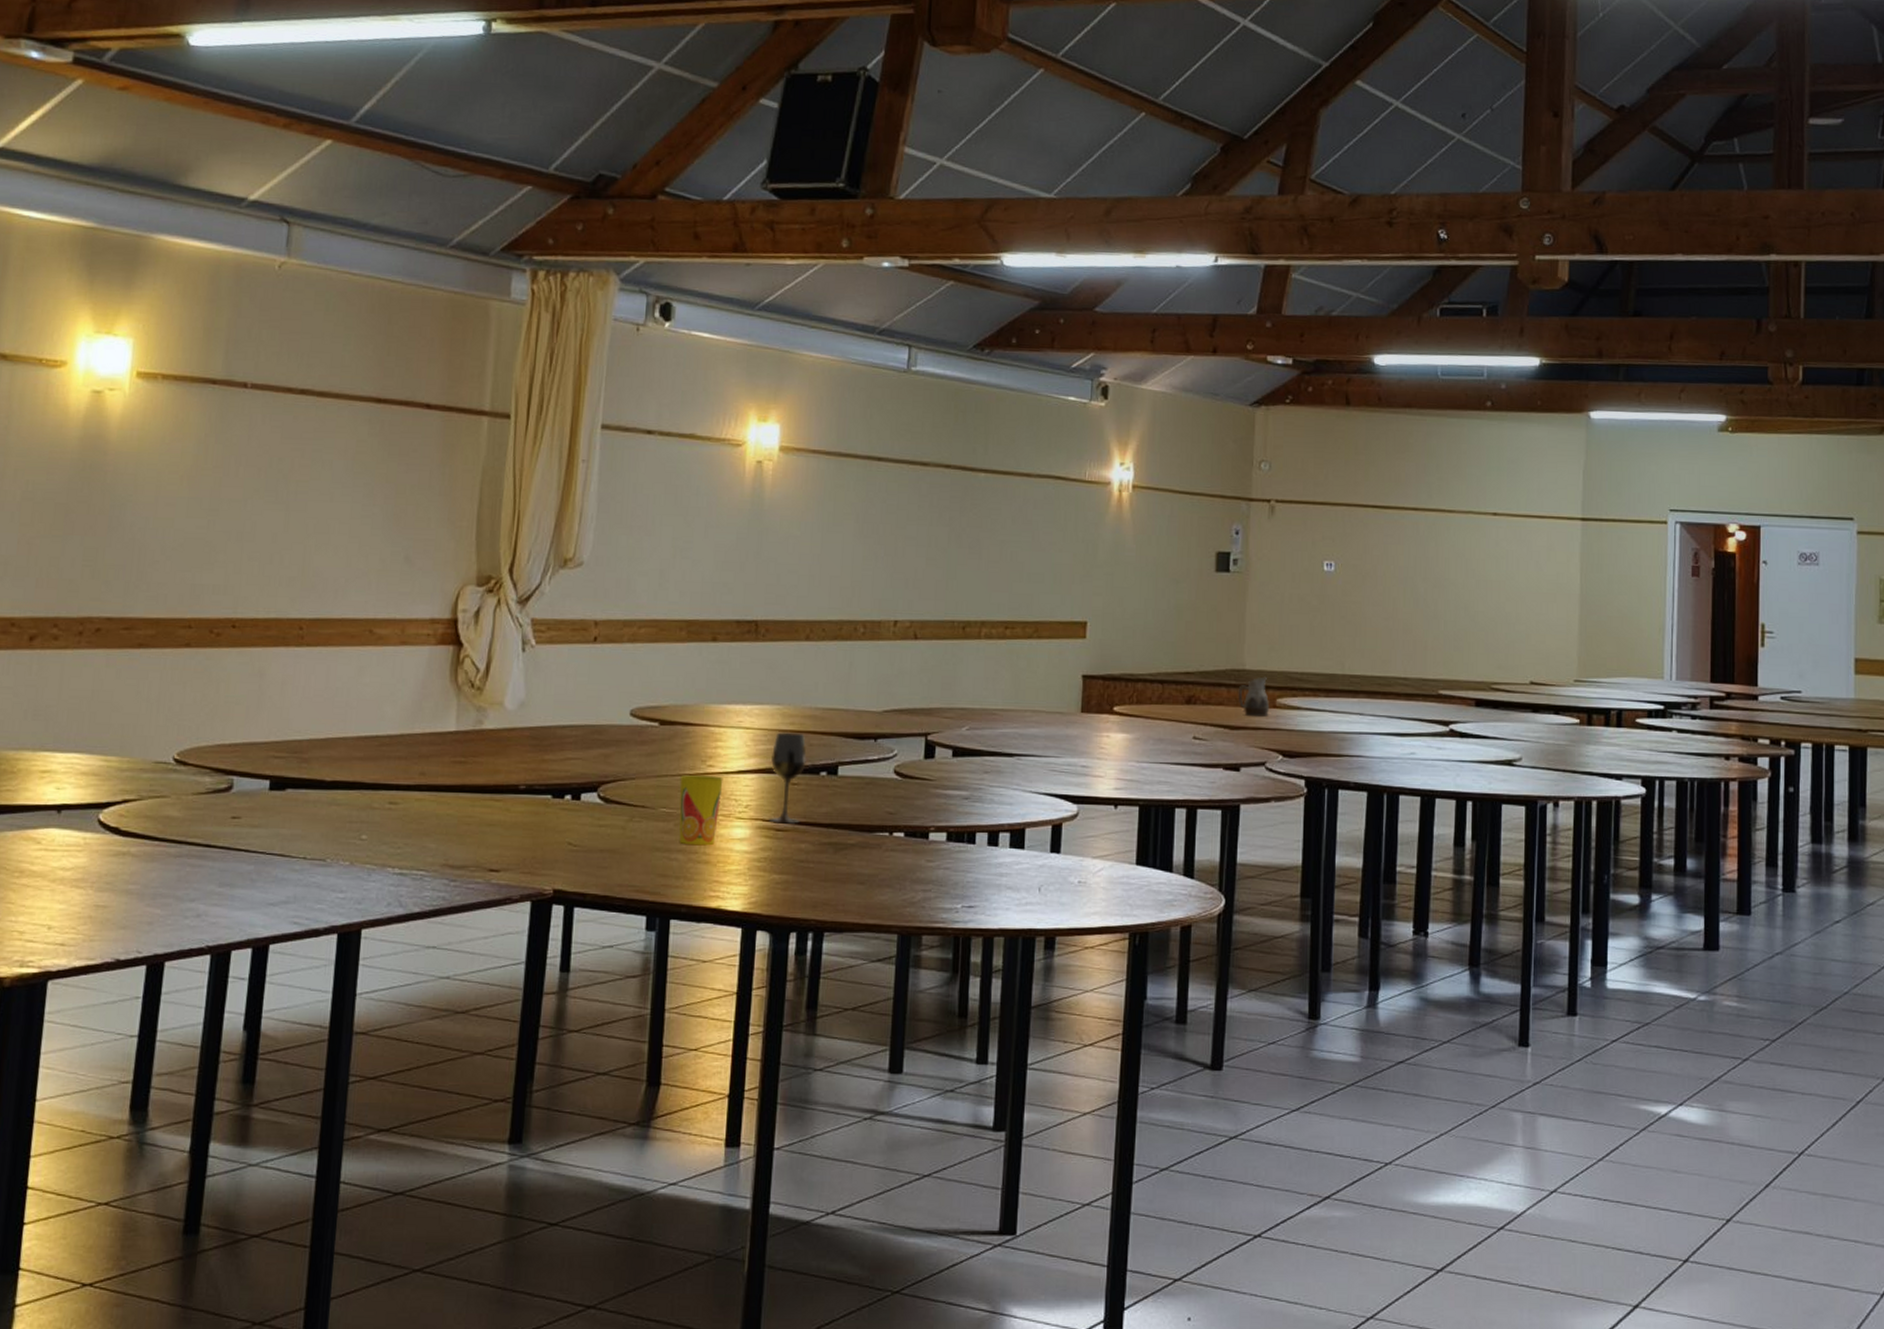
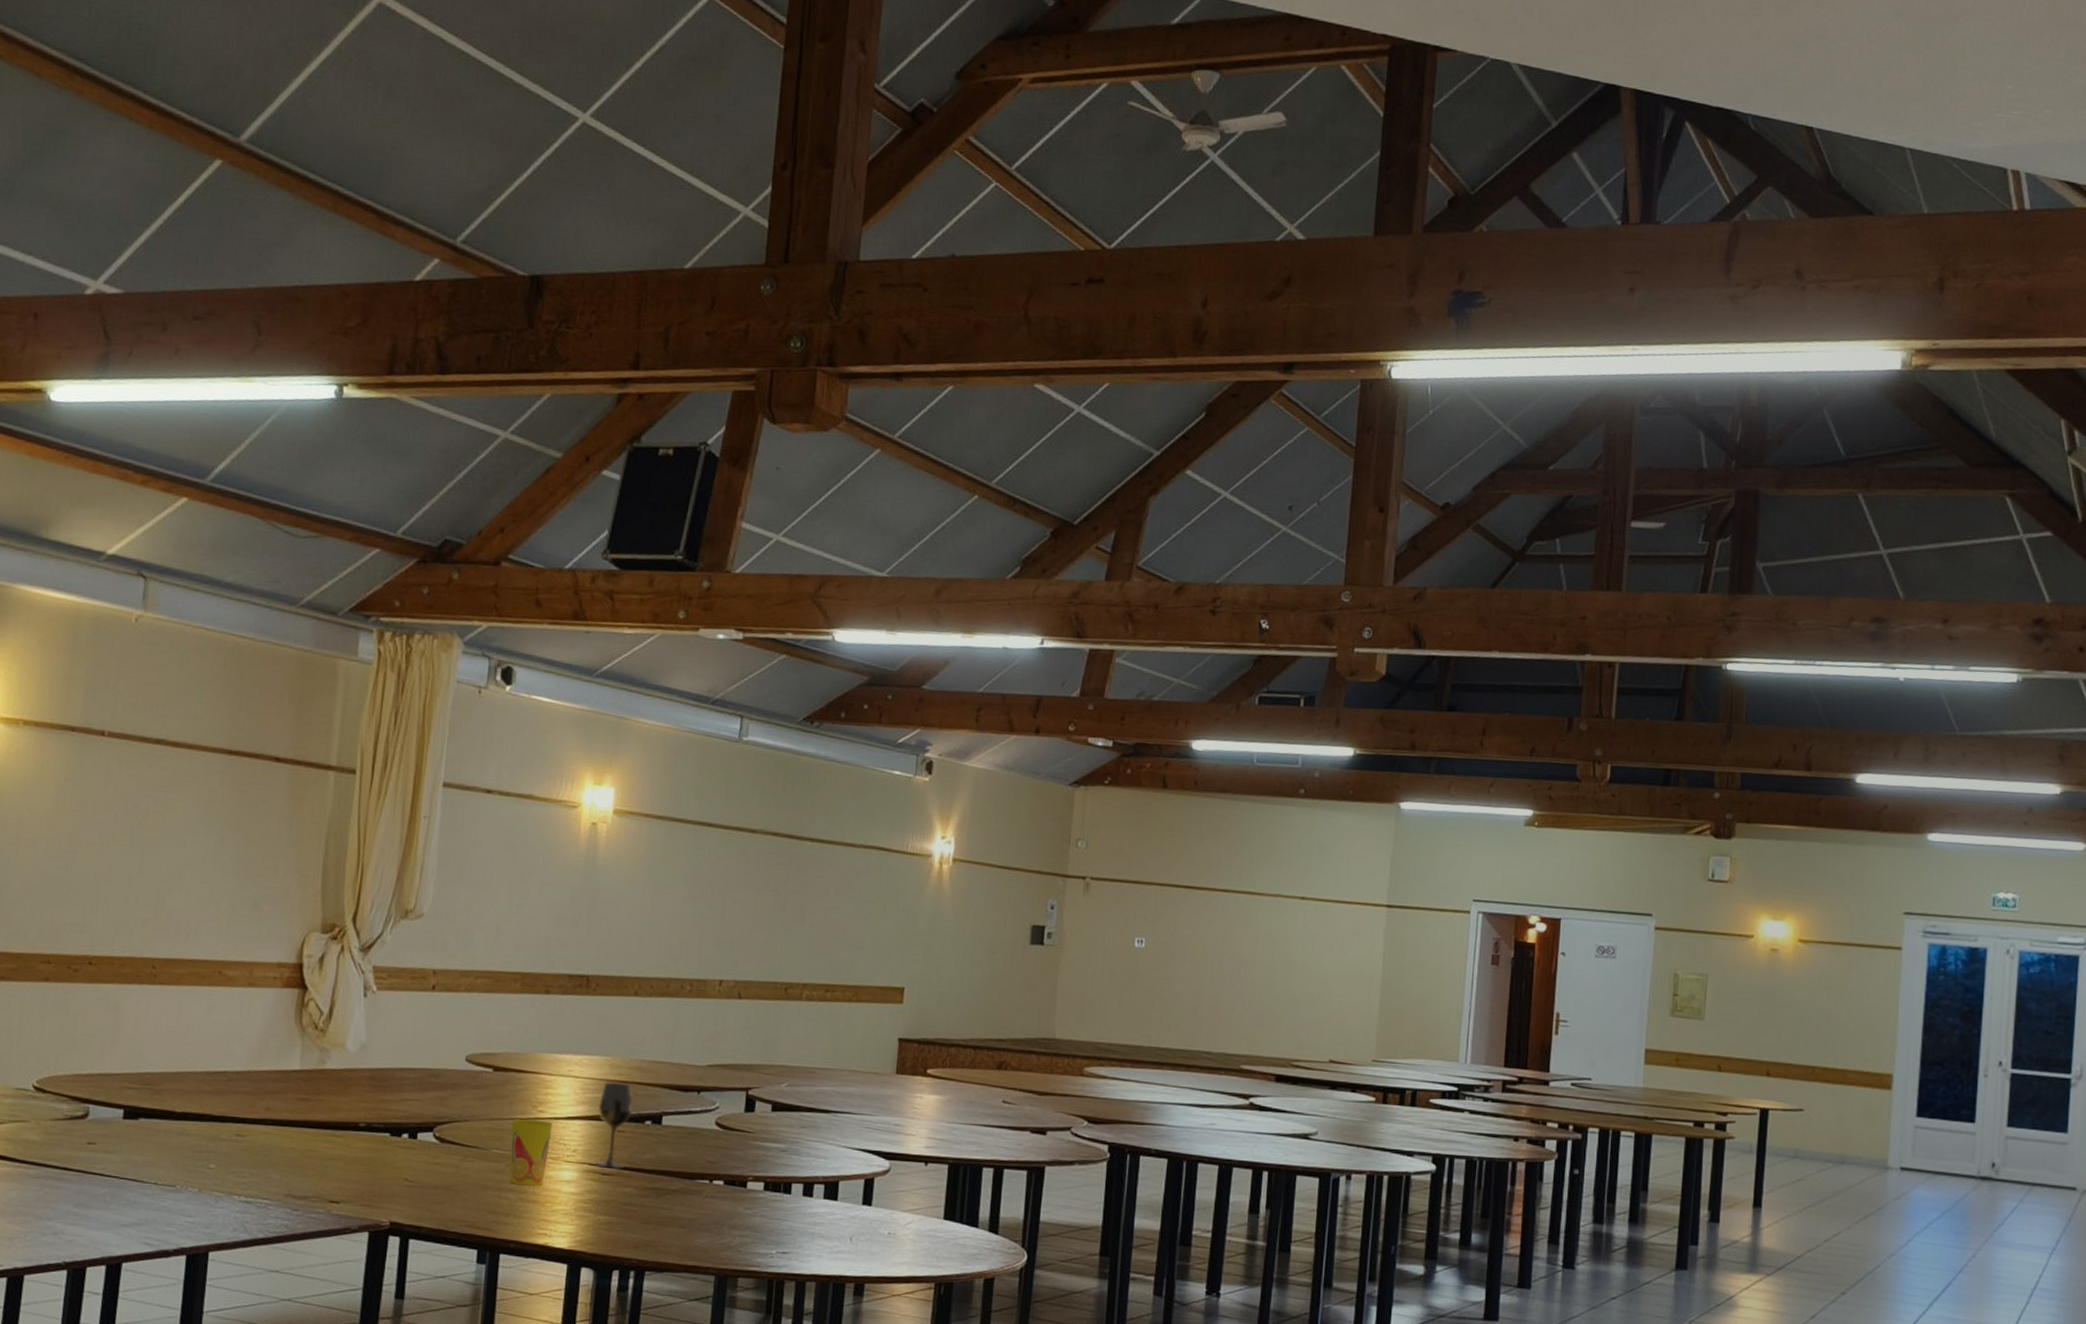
pitcher: present [1238,676,1270,718] -> none [1047,1046,1078,1085]

